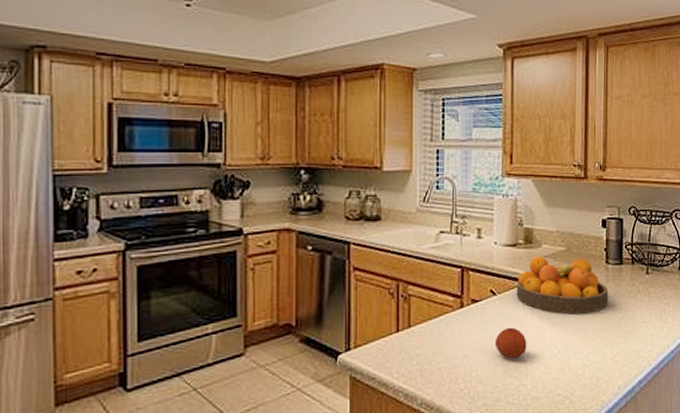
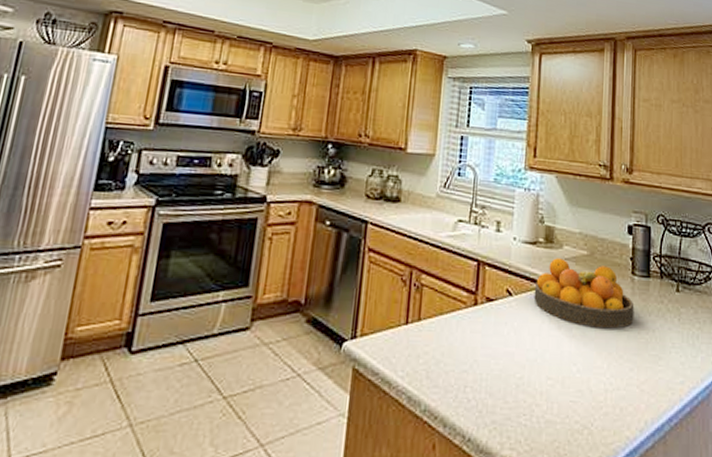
fruit: present [494,327,527,359] -> none [508,334,544,372]

